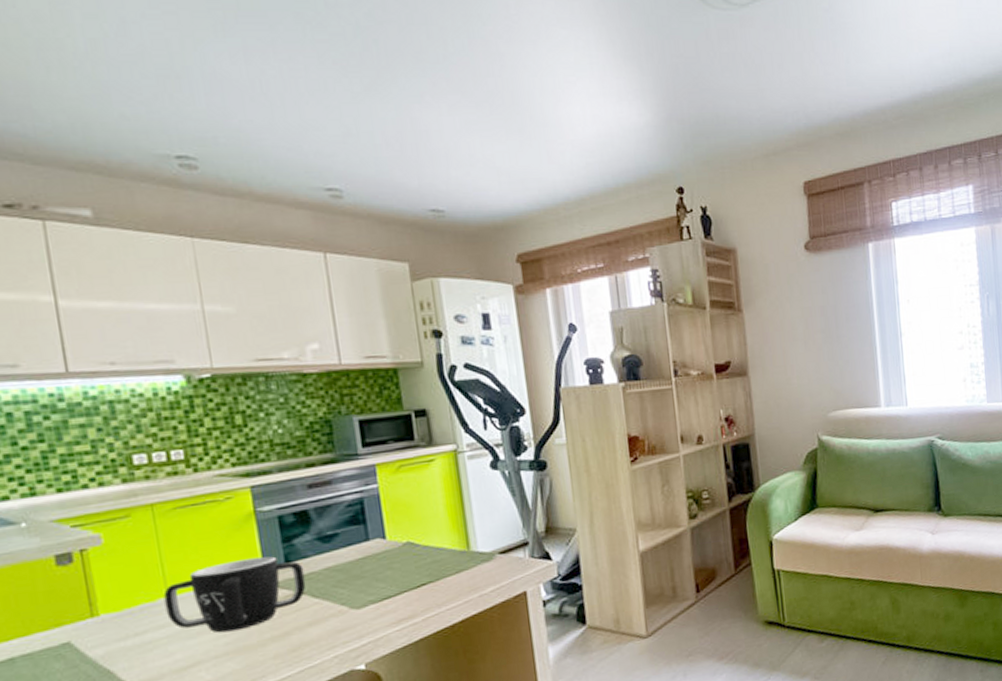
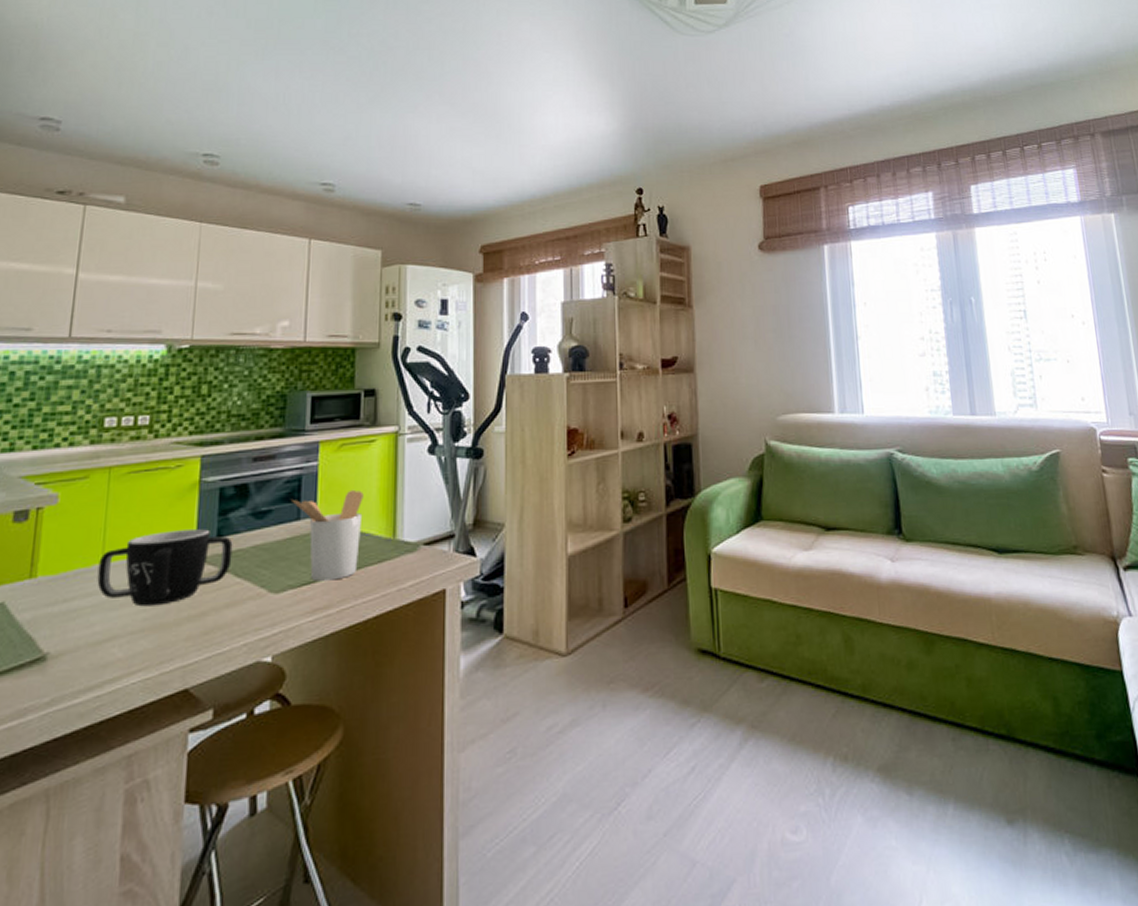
utensil holder: none [357,508,436,595] -> present [292,489,364,581]

